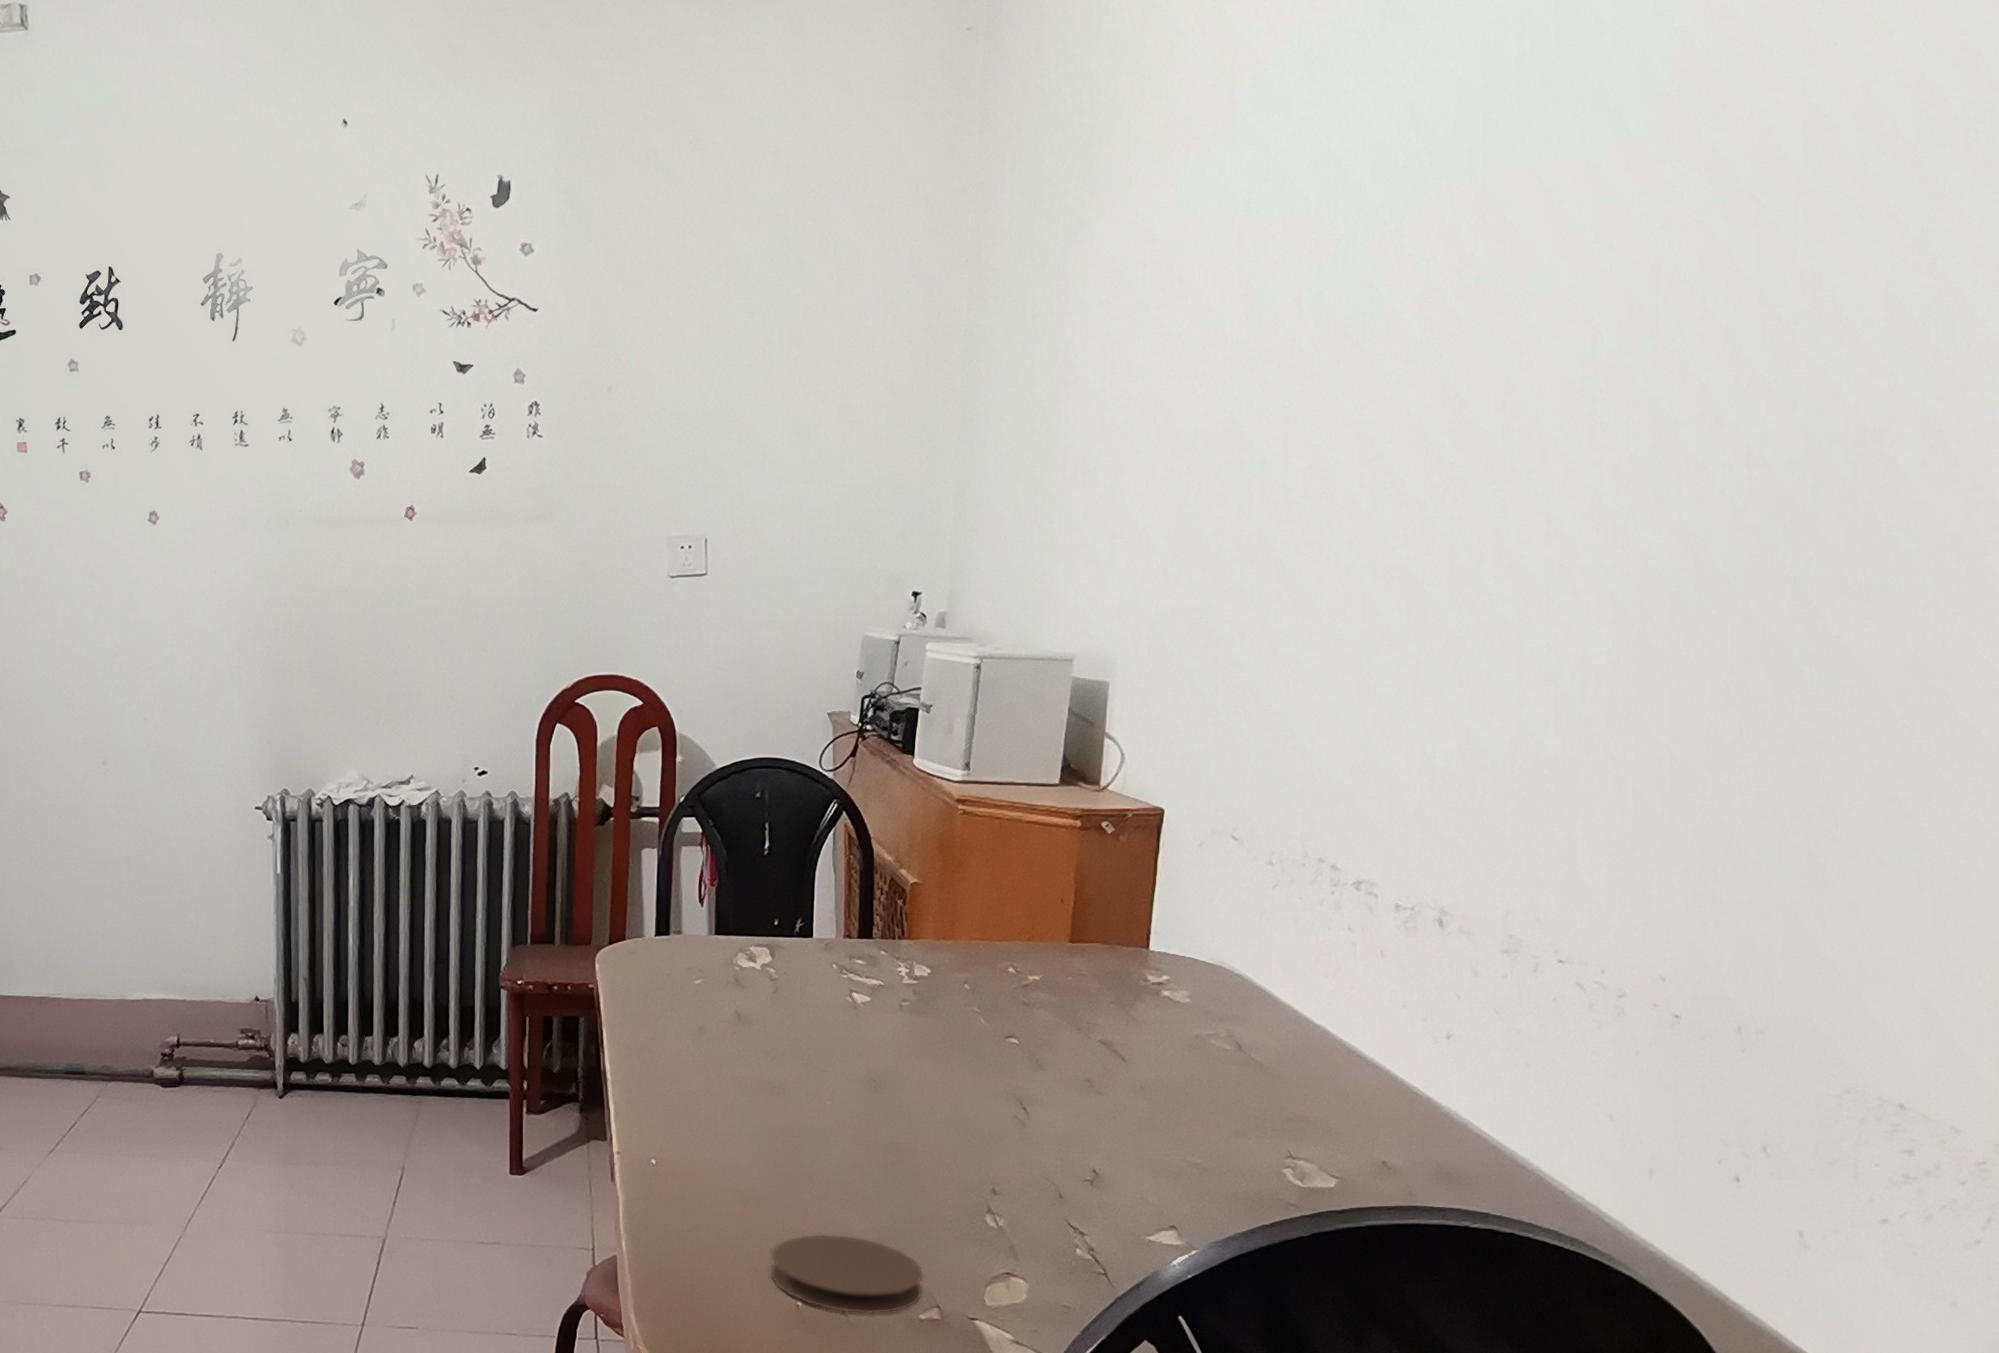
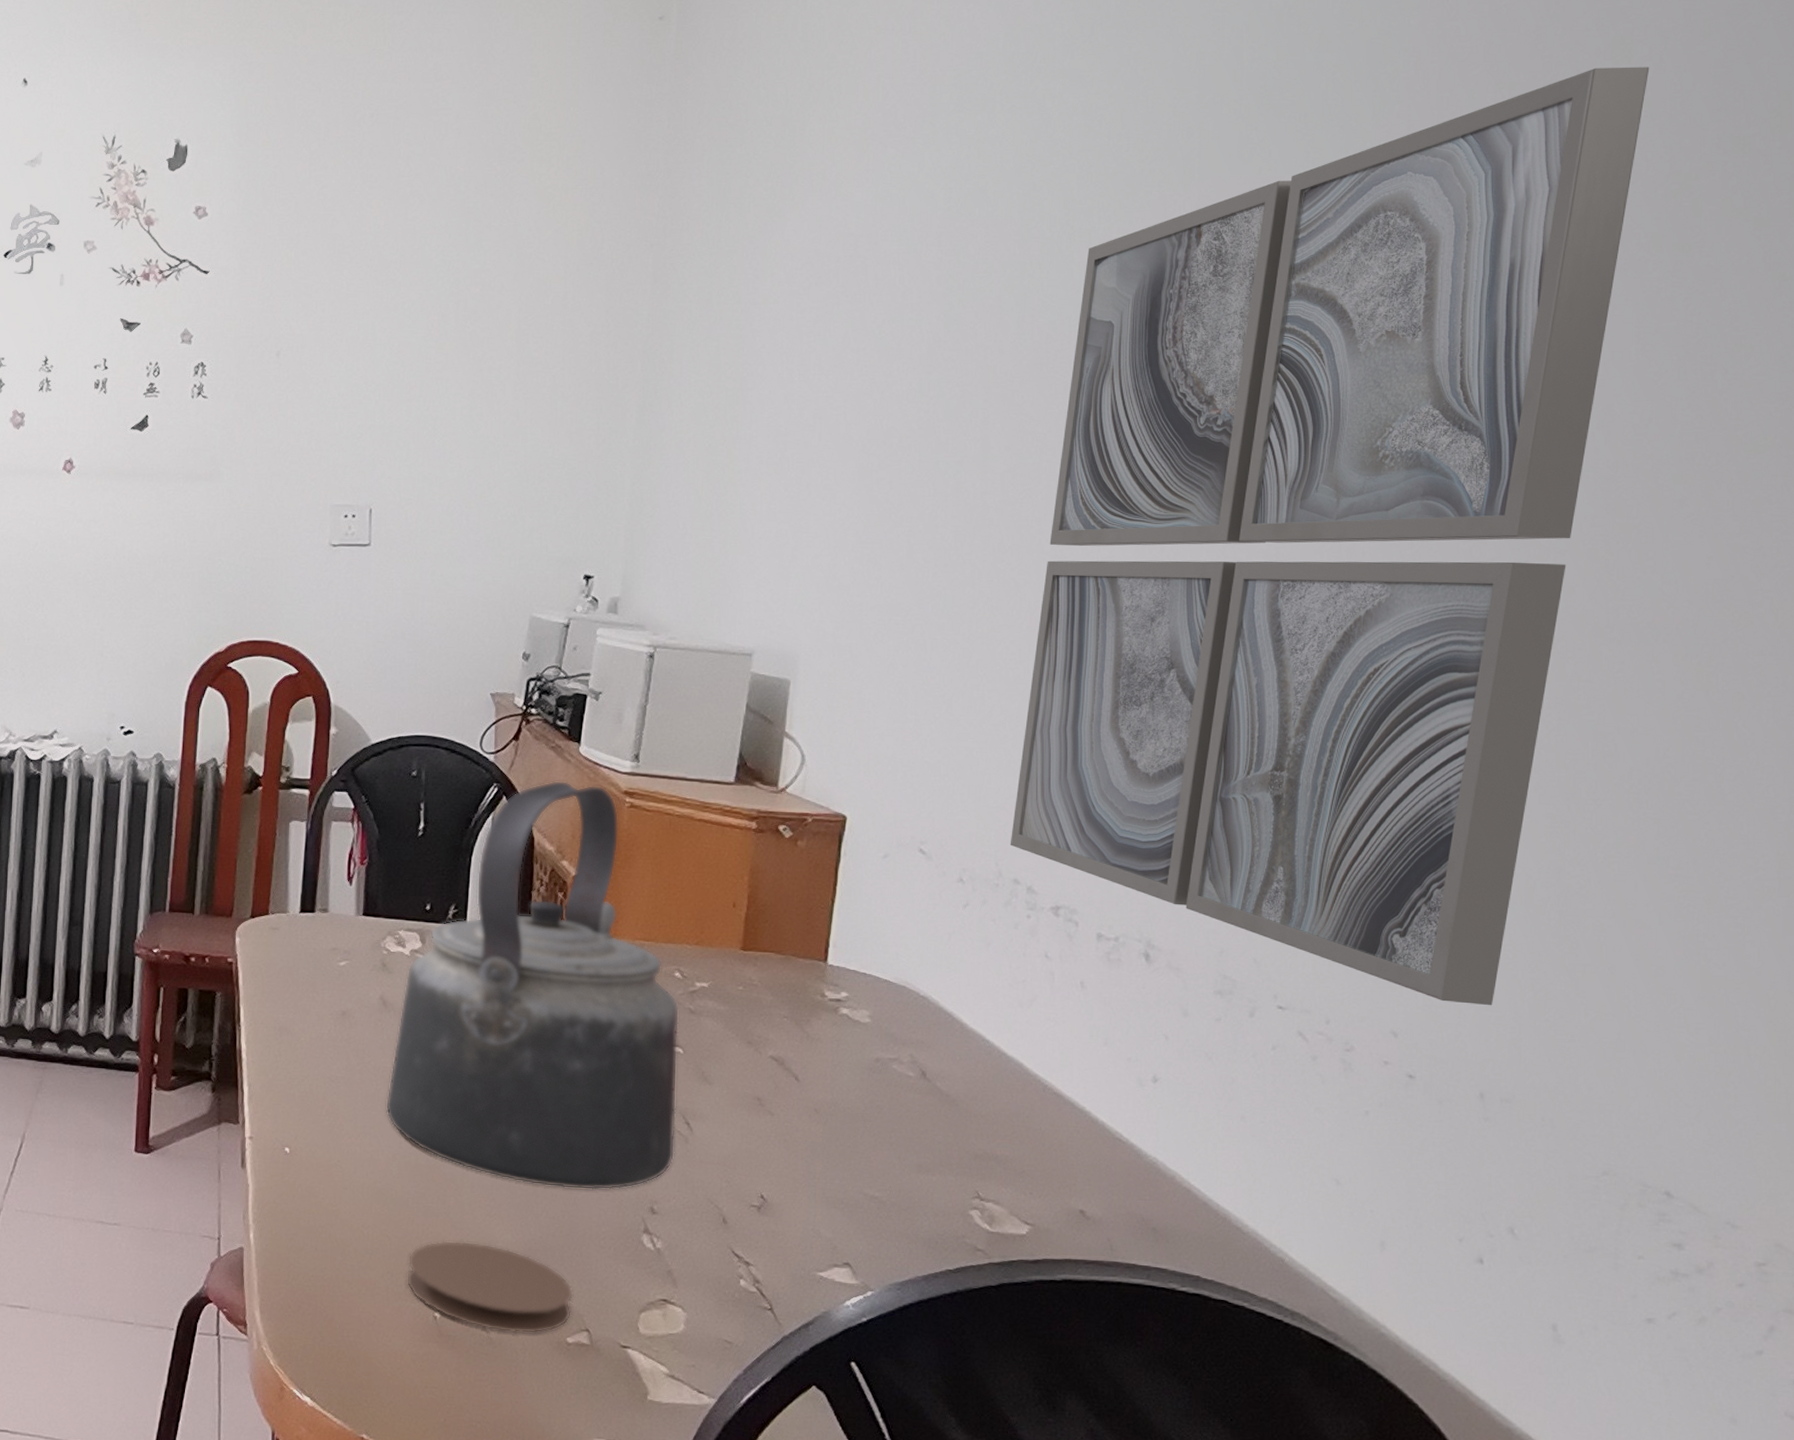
kettle: none [743,792,1014,1178] -> present [385,780,680,1190]
wall art: none [1315,37,1901,947] -> present [1010,67,1650,1006]

